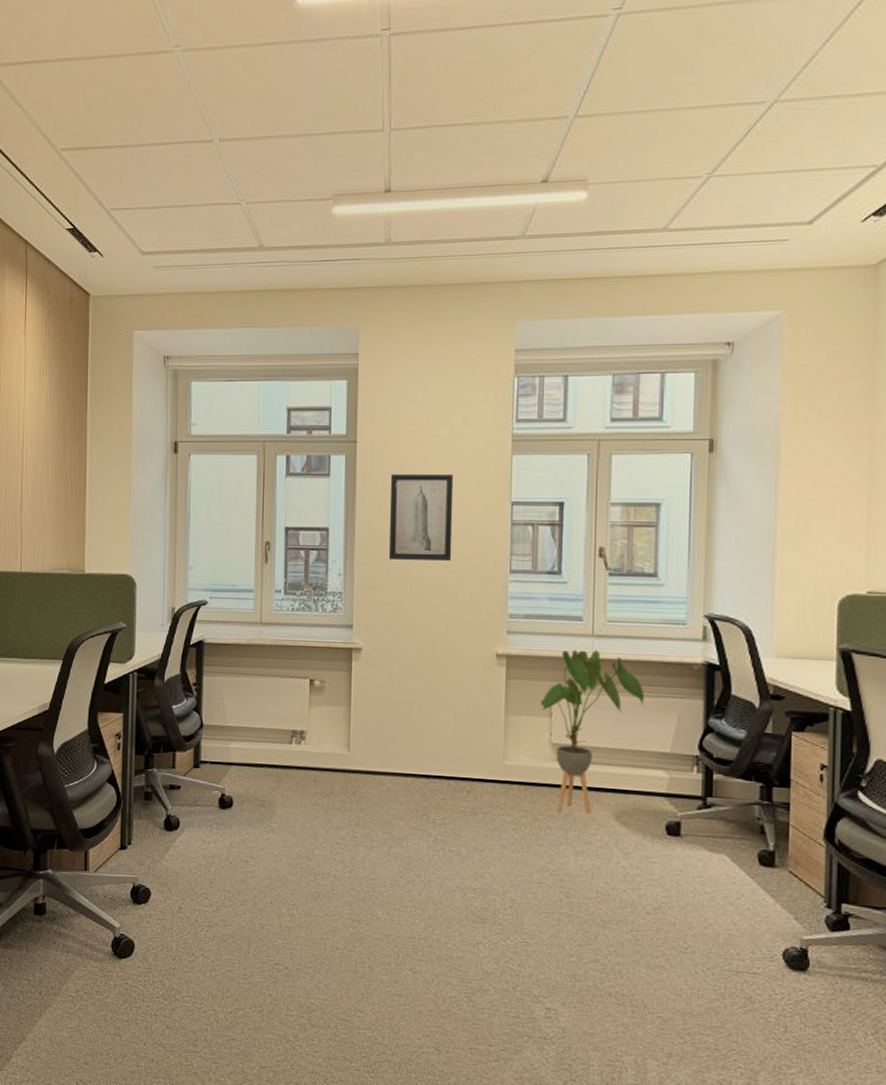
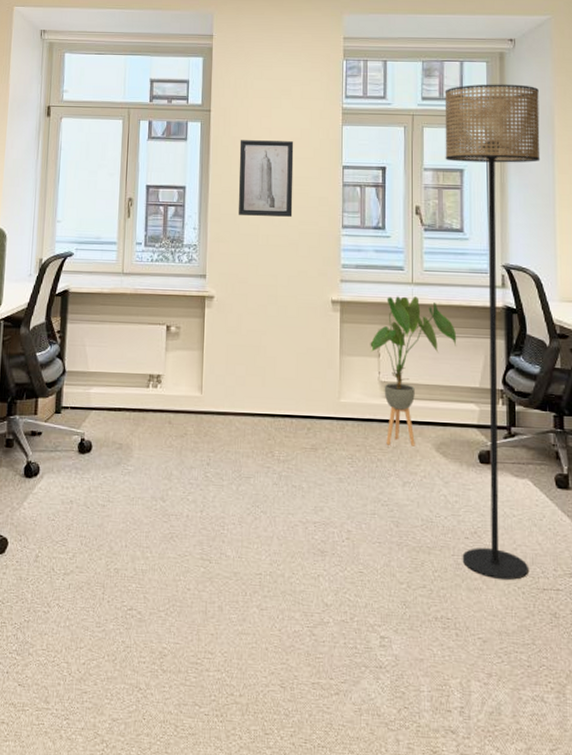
floor lamp: none [638,399,762,960] -> present [444,84,541,581]

